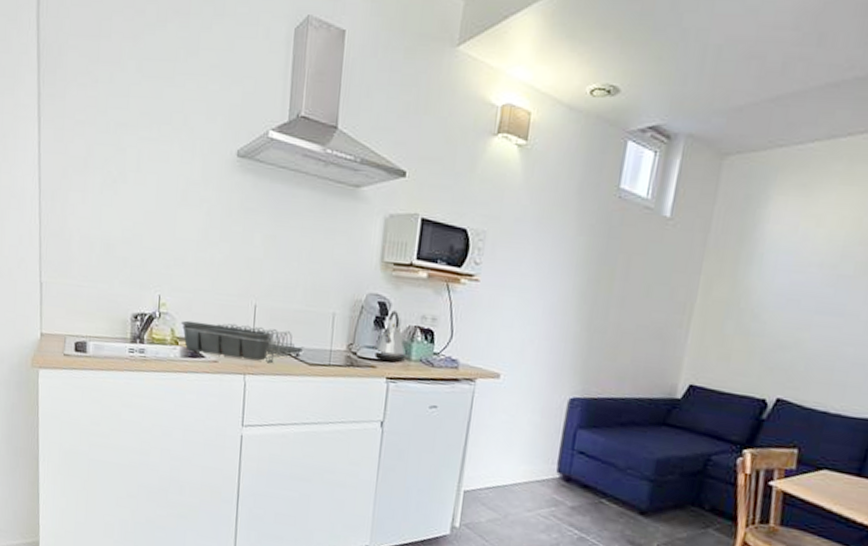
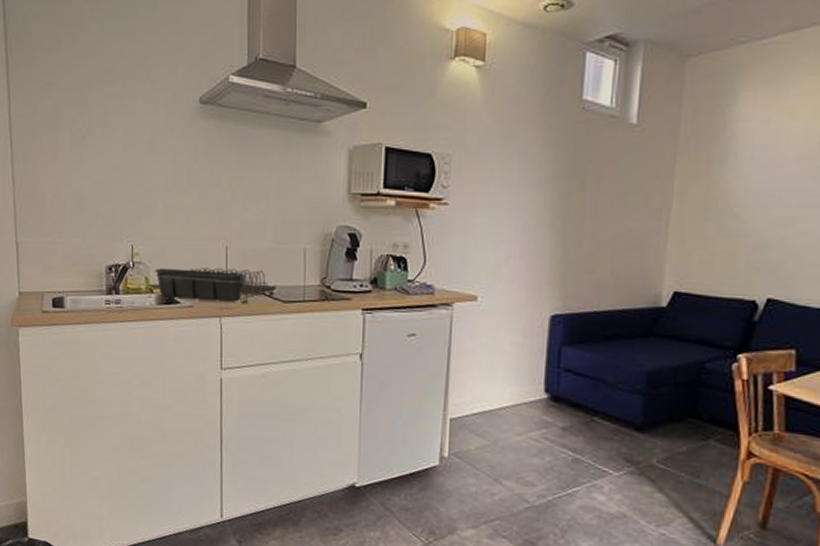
kettle: present [374,310,407,363] -> none [347,241,381,294]

